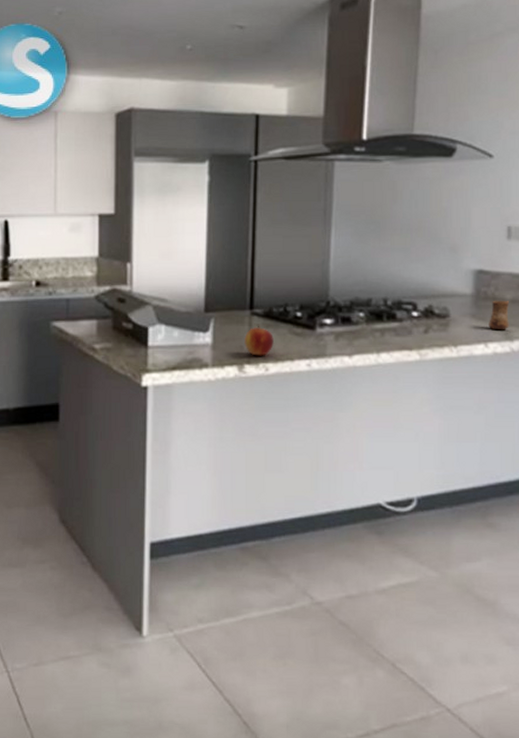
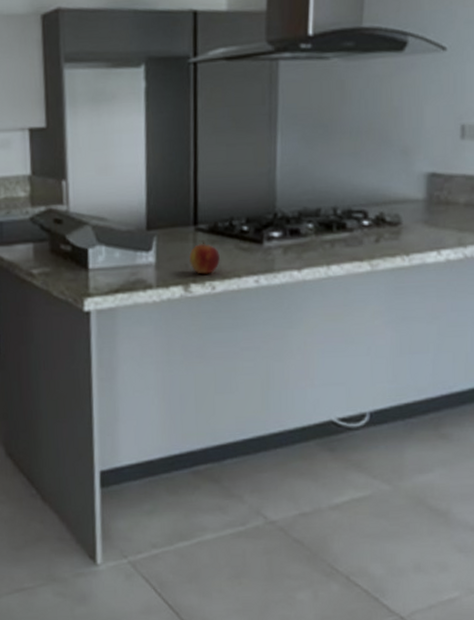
cup: present [487,300,510,330] -> none [440,204,463,236]

